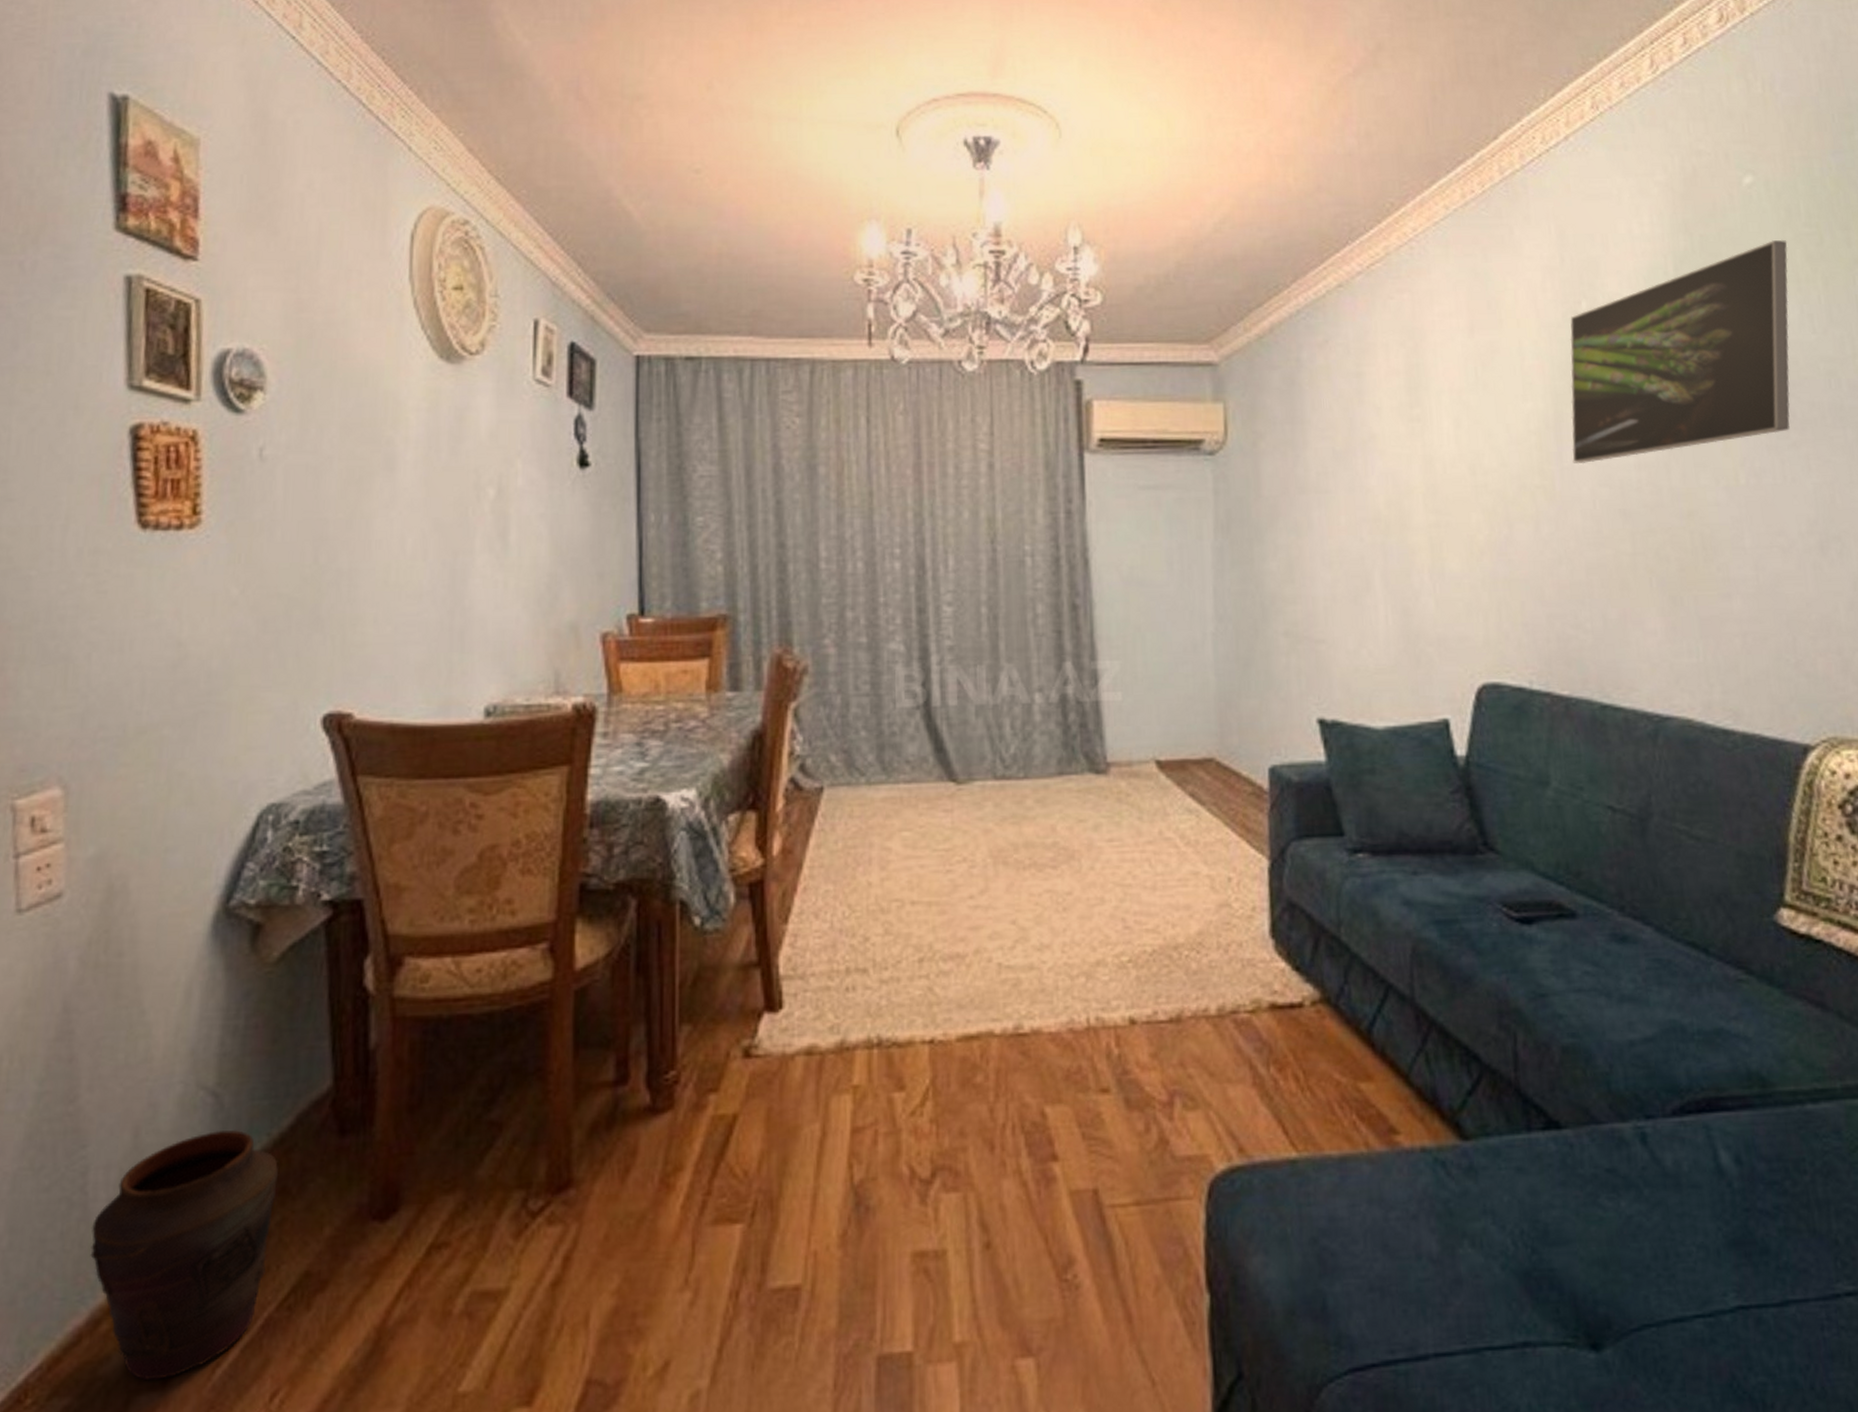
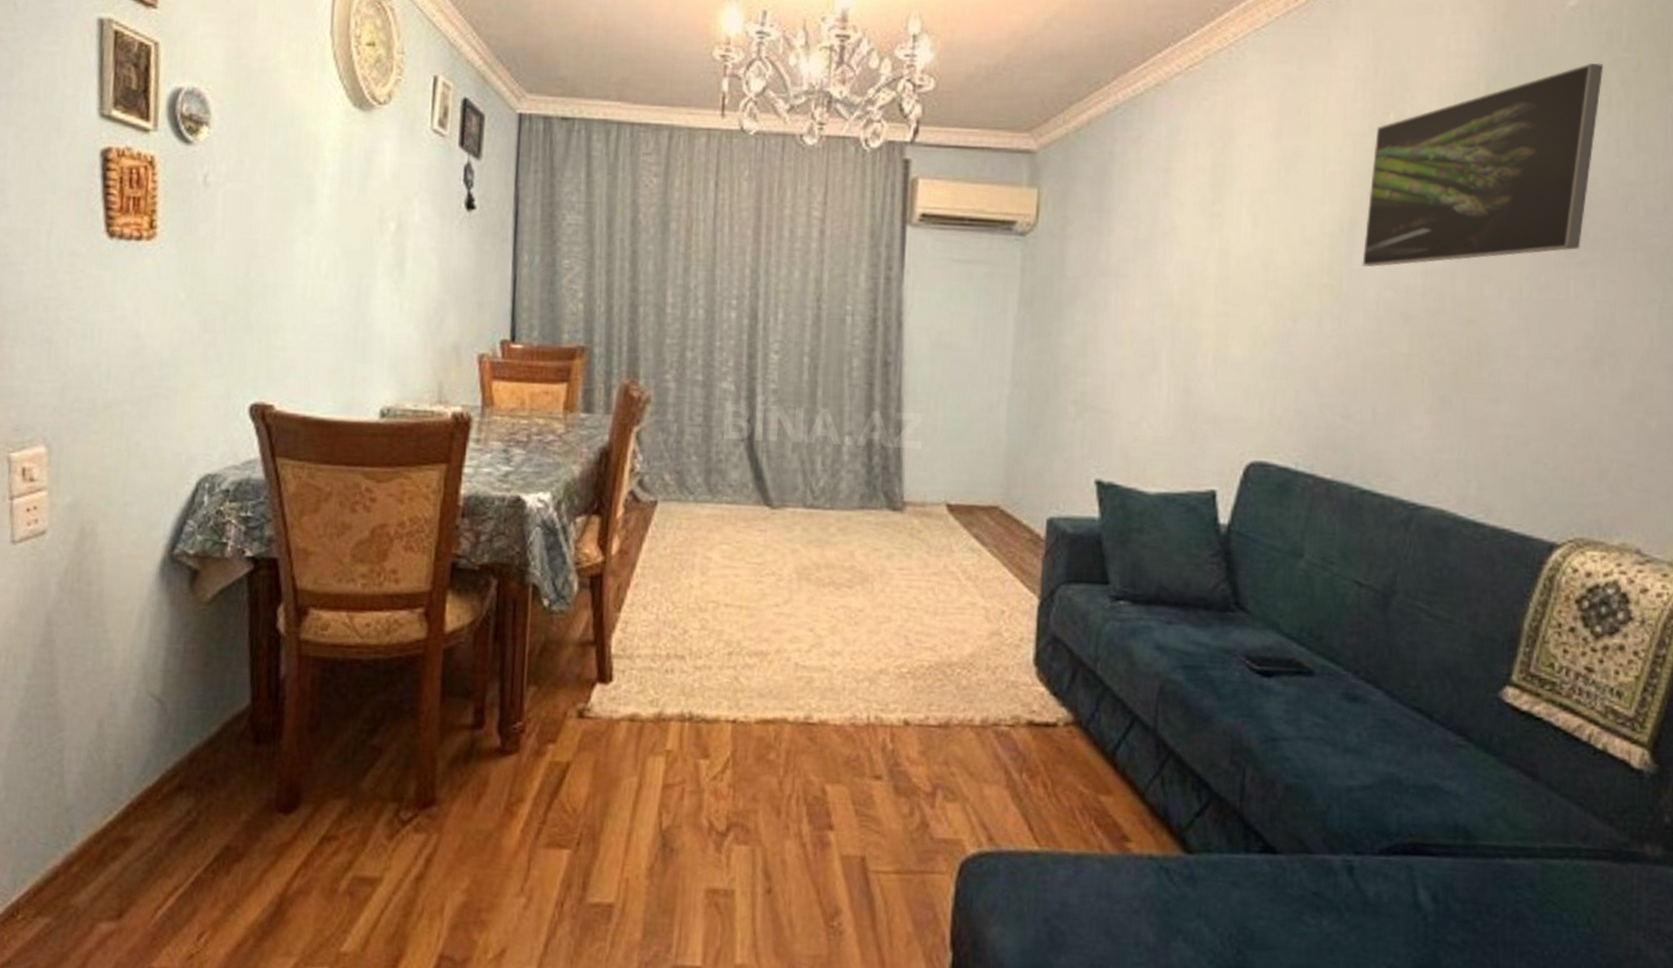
vase: present [90,1129,279,1381] -> none [65,730,208,913]

